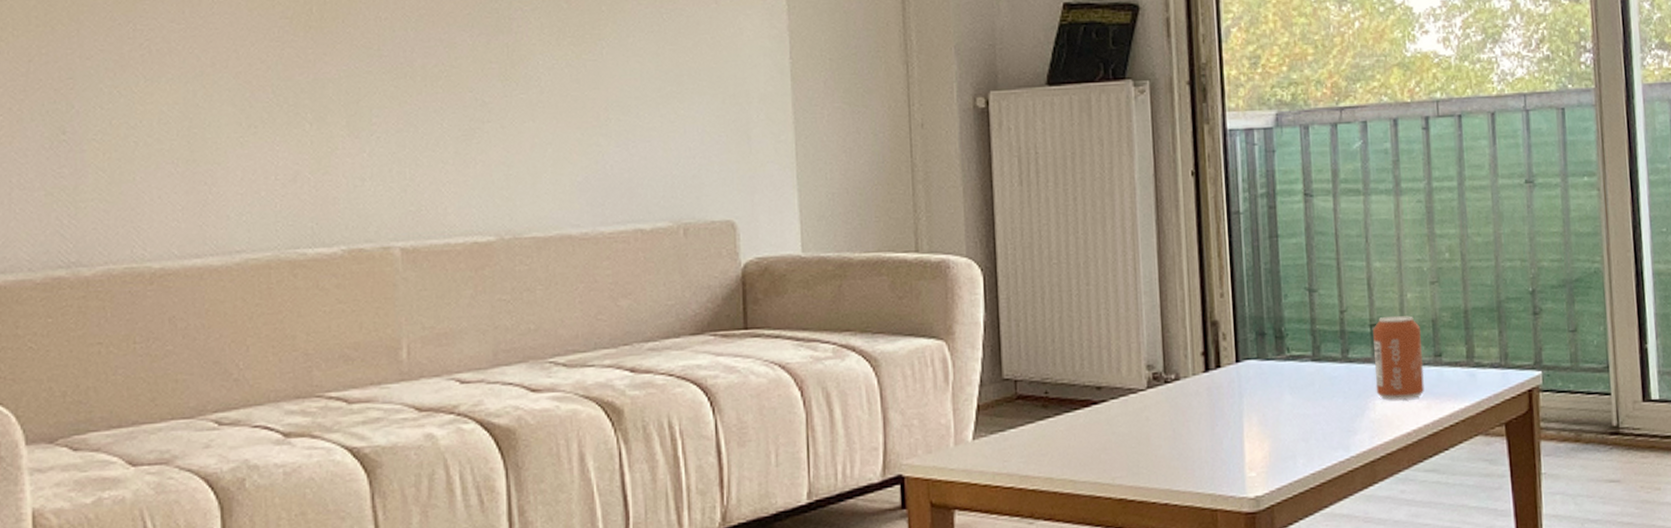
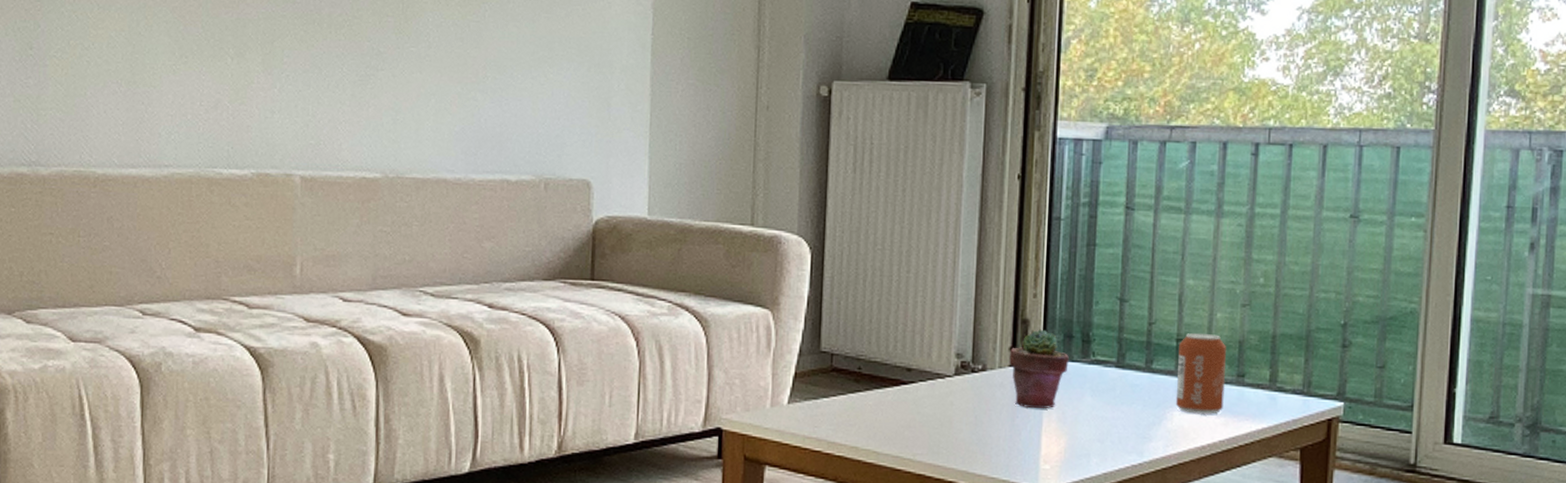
potted succulent: none [1202,329,1264,415] -> present [1009,329,1069,409]

